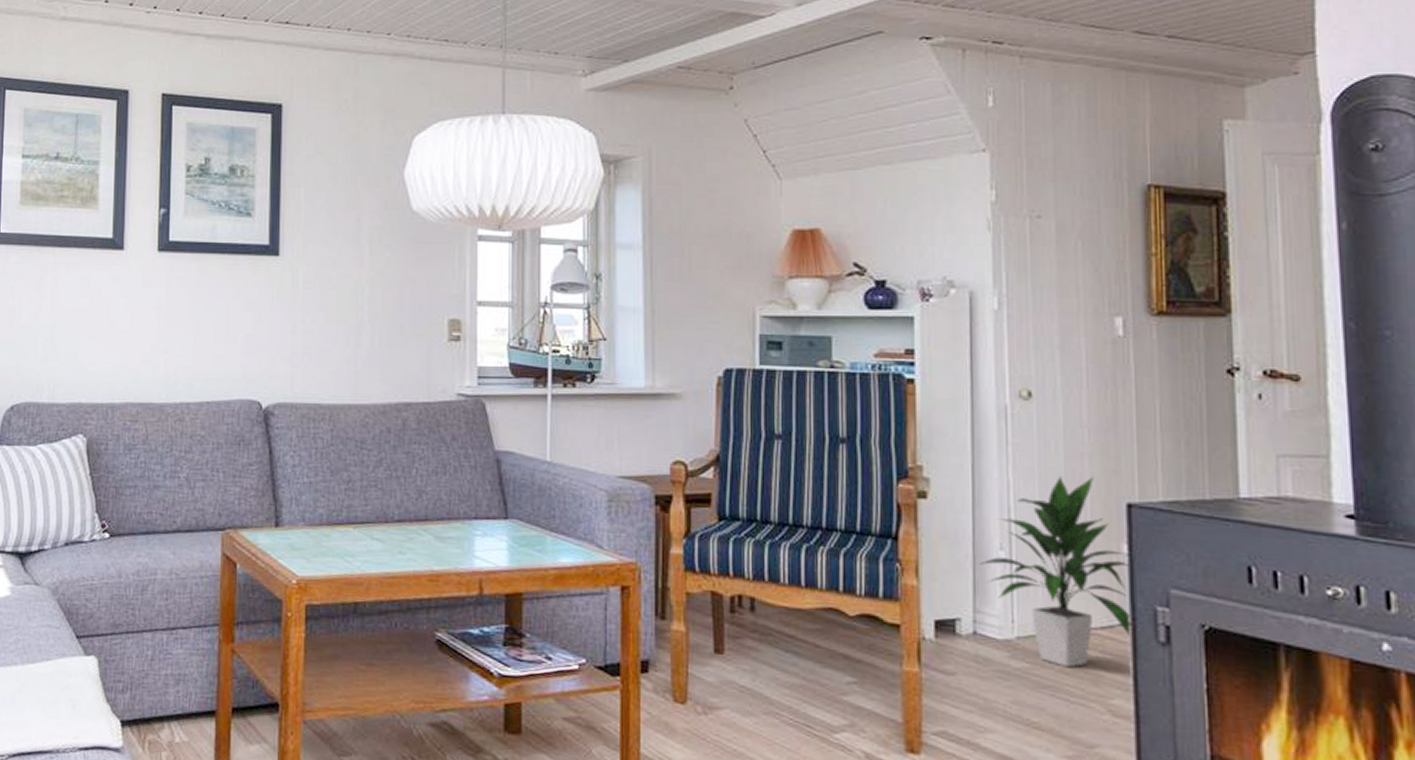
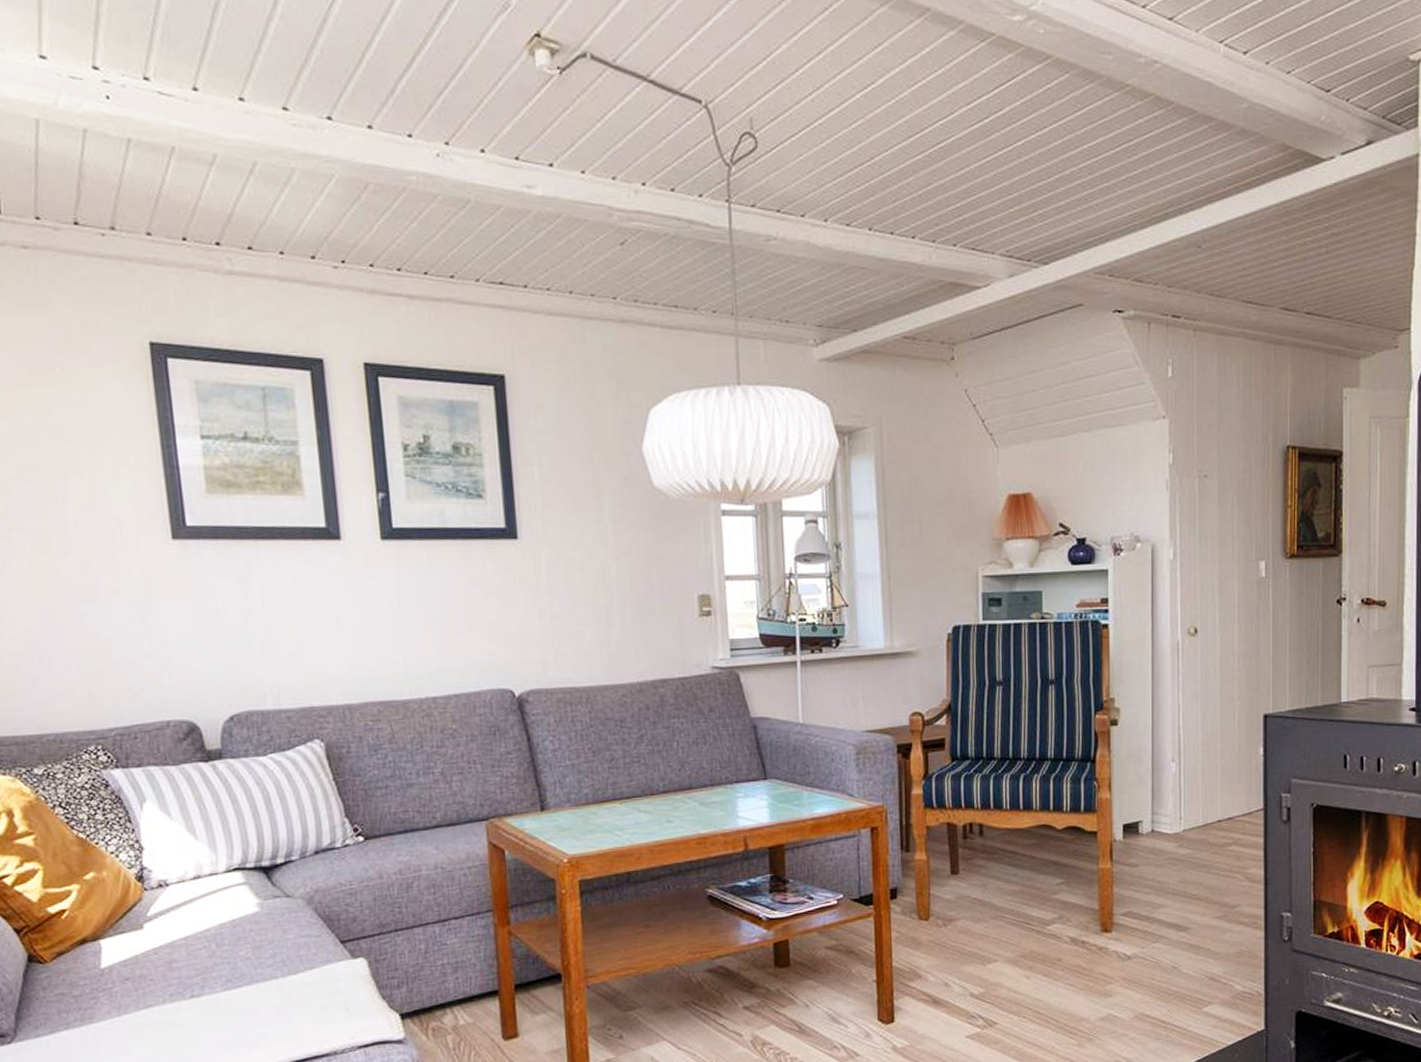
indoor plant: present [980,476,1133,668] -> none [1157,695,1265,849]

